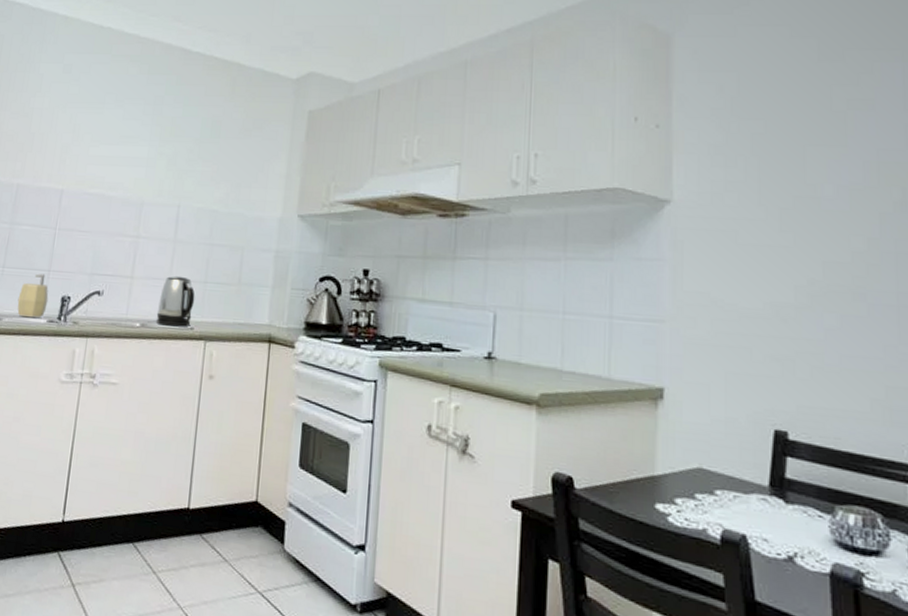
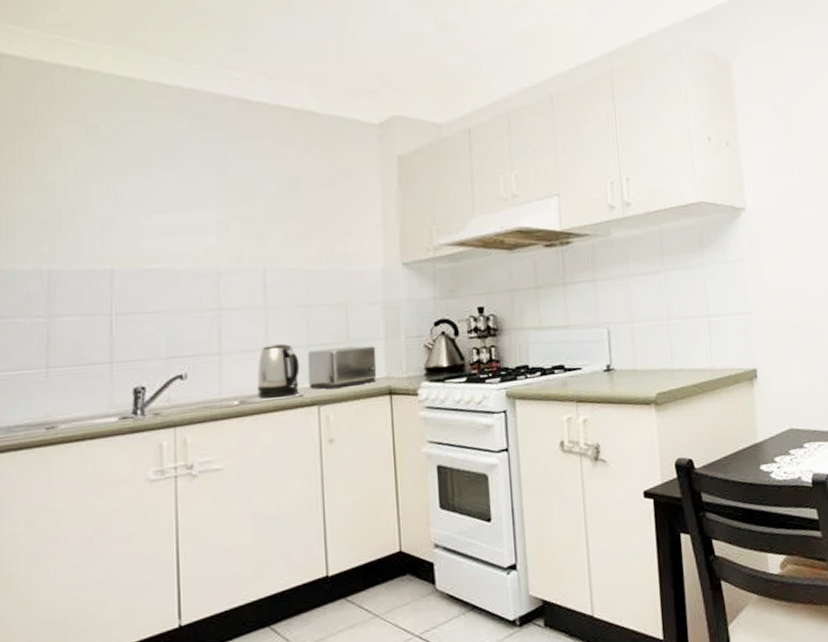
soap dispenser: present [17,273,49,318] -> none [74,367,116,420]
toaster: none [199,287,263,328] -> present [307,346,377,389]

